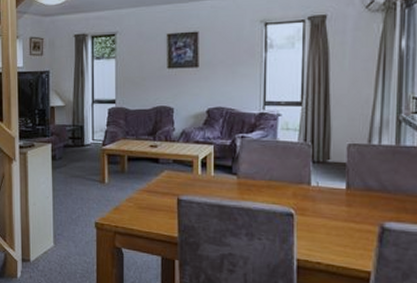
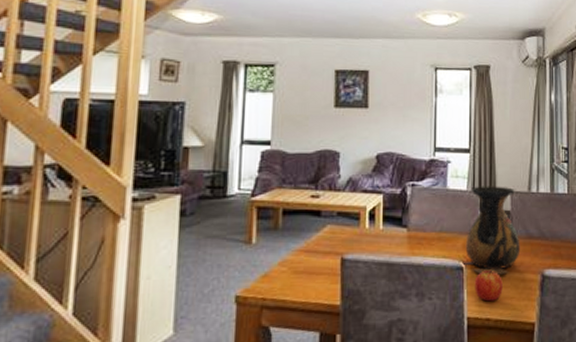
vase: none [292,138,357,224] -> present [462,186,521,275]
apple: none [305,218,336,247] -> present [474,269,503,302]

